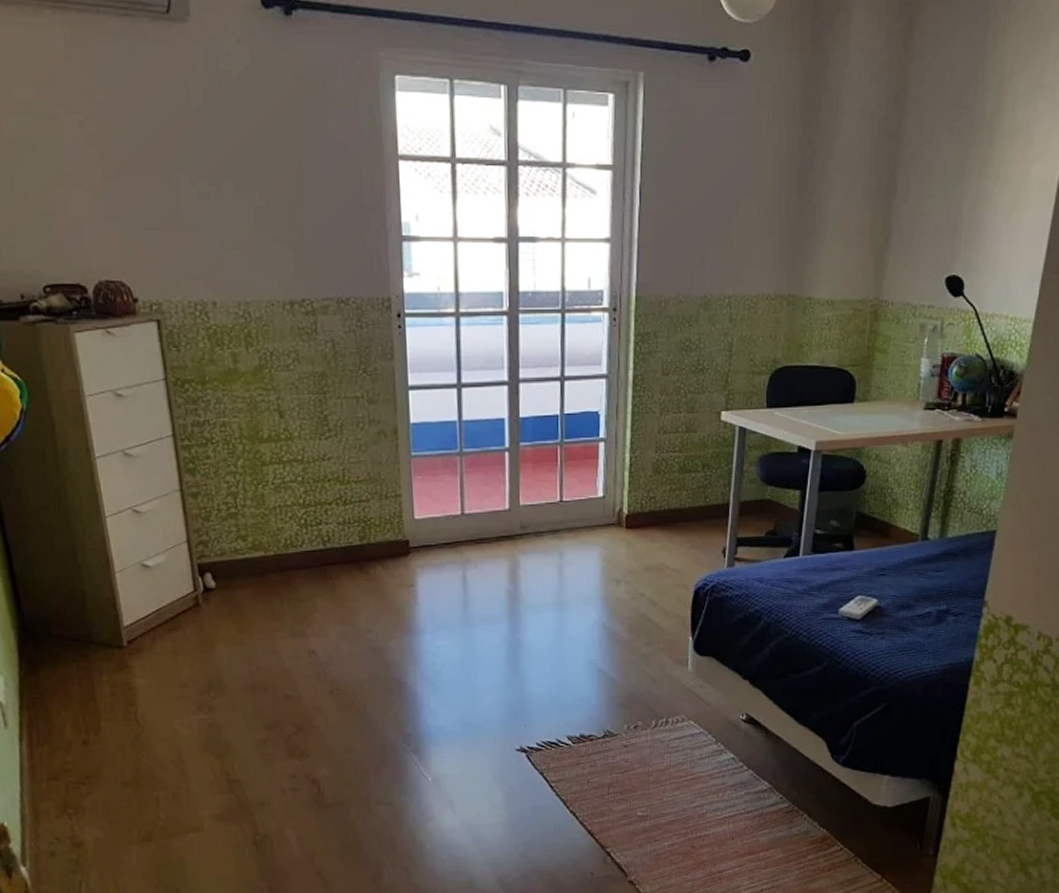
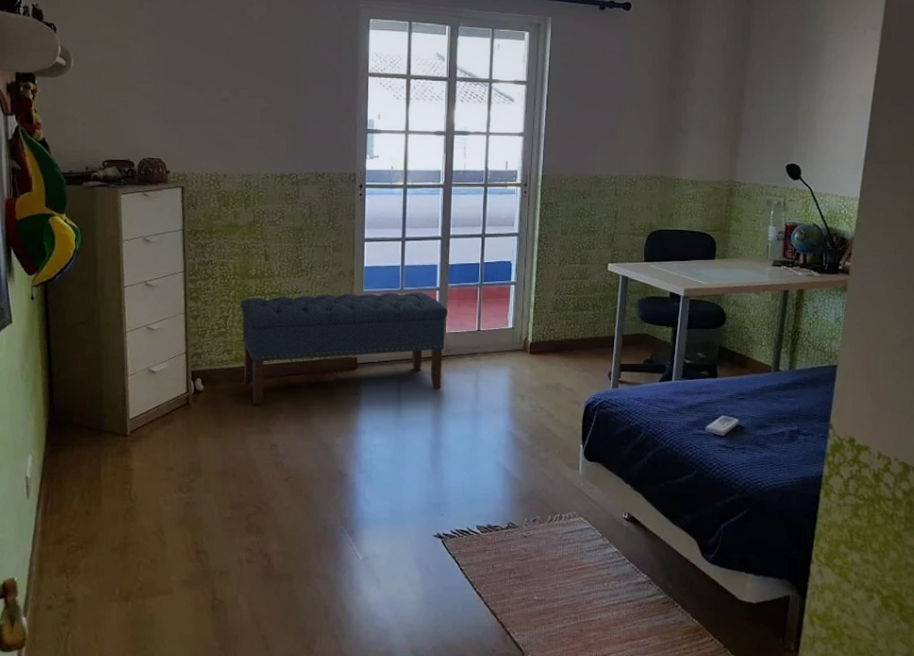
bench: none [252,454,521,603] -> present [240,292,448,405]

